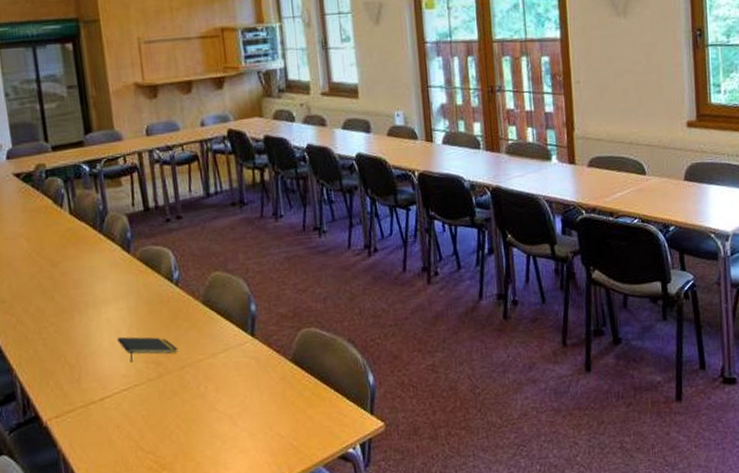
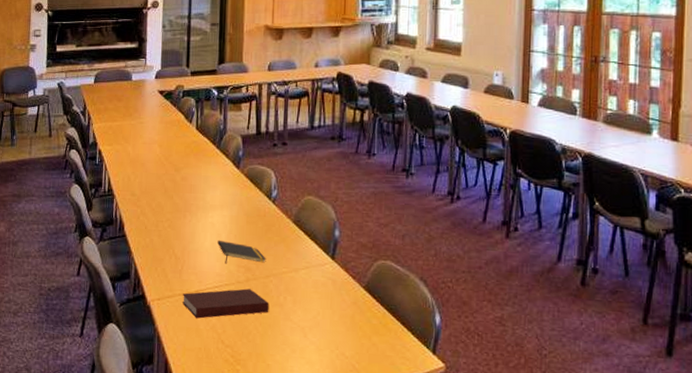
notebook: none [86,385,190,429] -> present [183,288,269,319]

